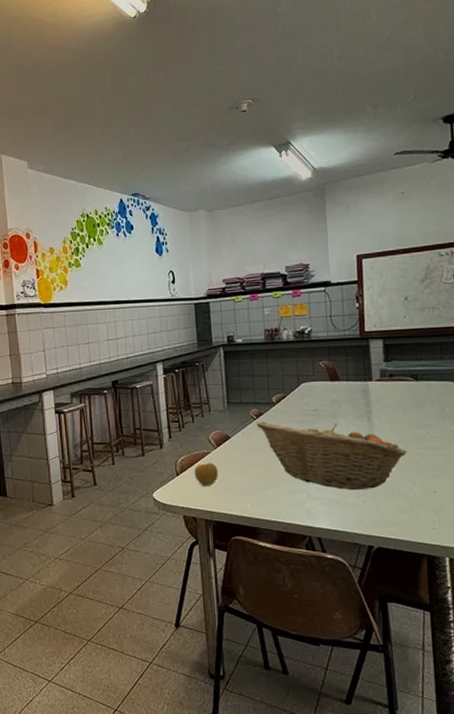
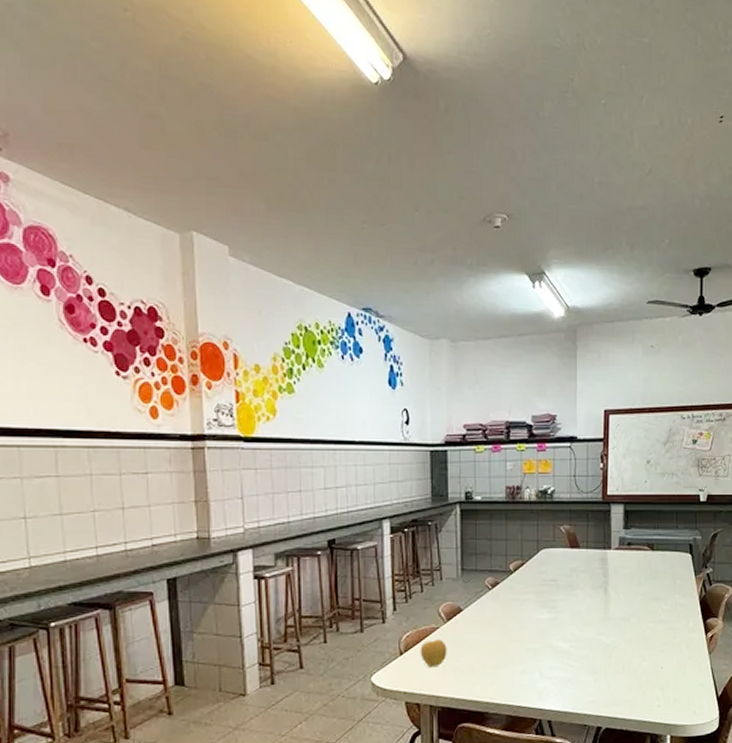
fruit basket: present [256,421,407,490] -> none [491,592,639,667]

